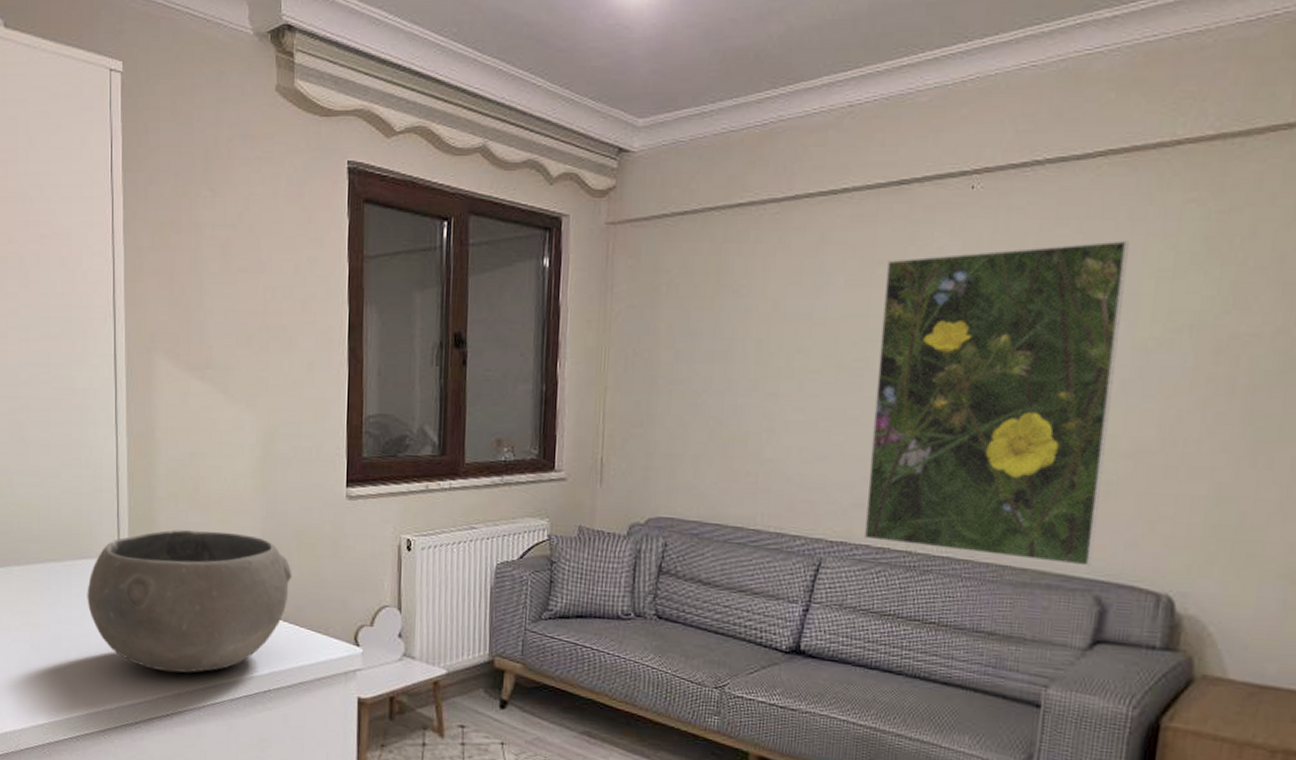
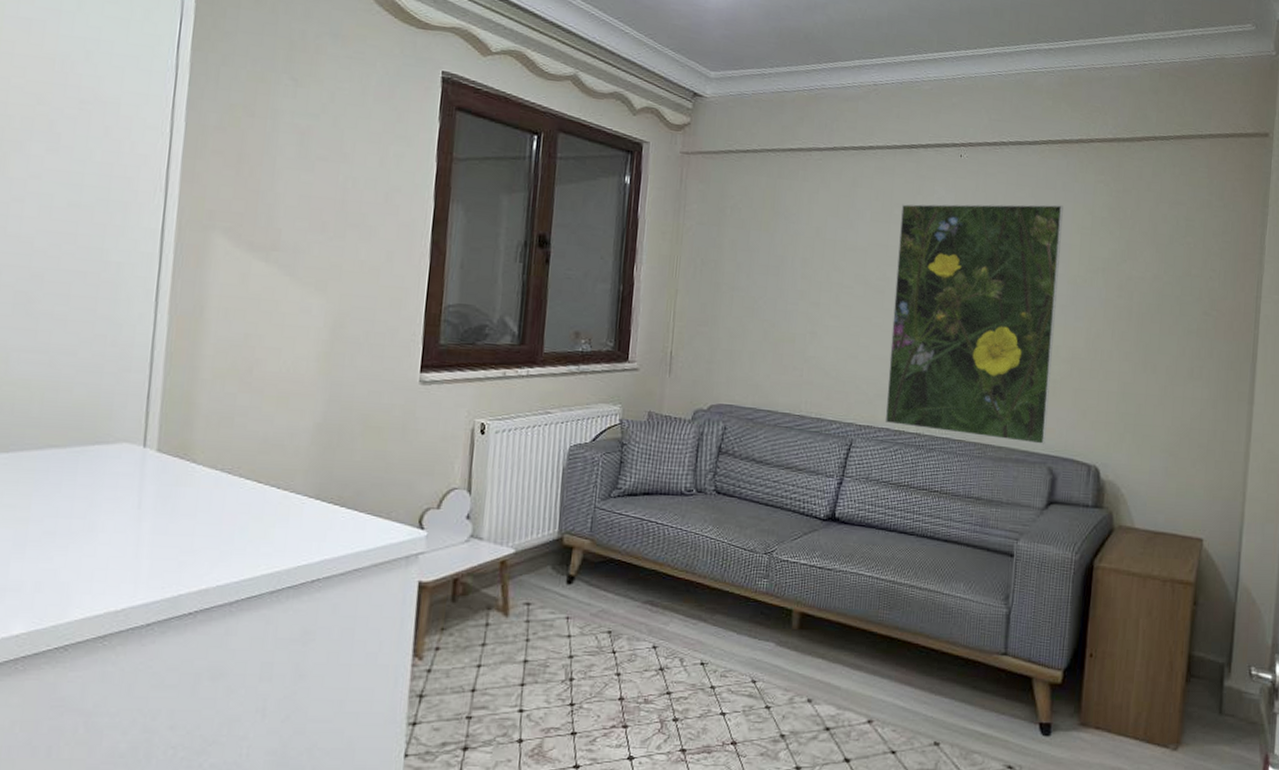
bowl: present [87,529,292,673] -> none [96,412,355,567]

